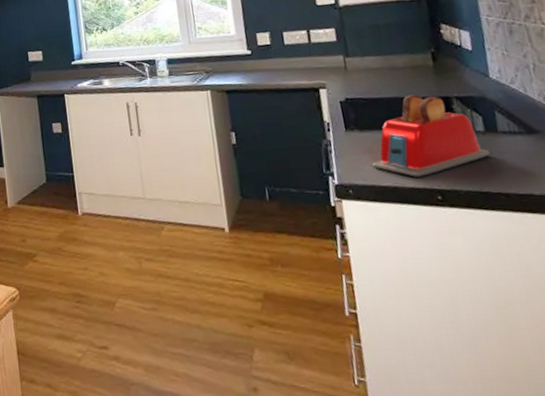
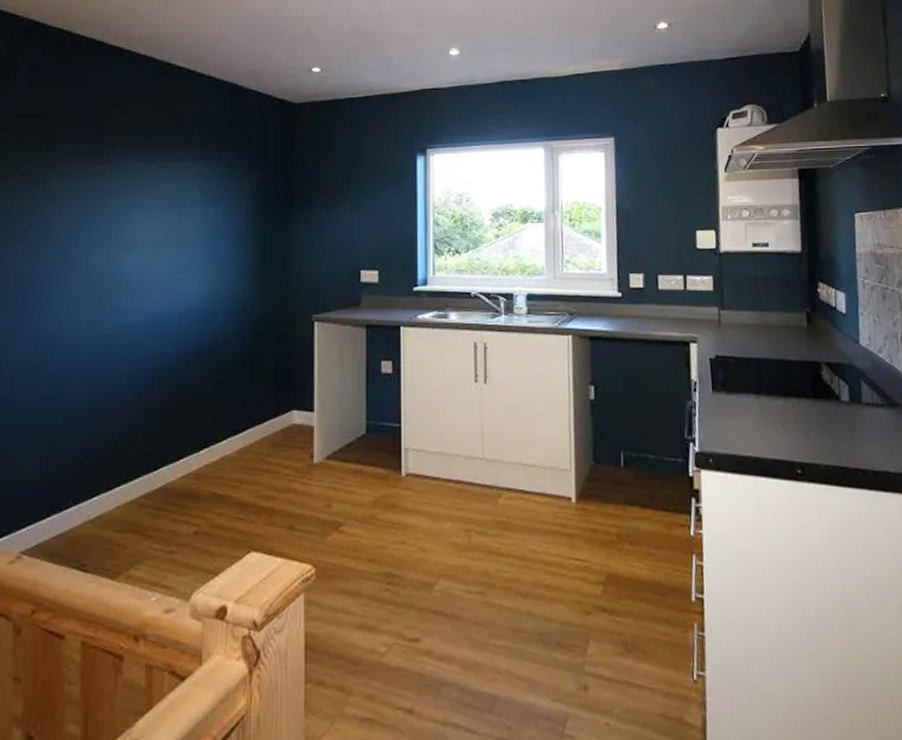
toaster: present [372,94,490,177] -> none [736,356,852,448]

